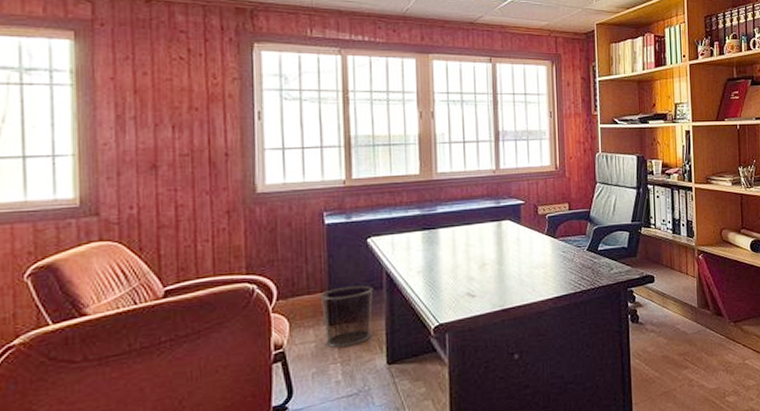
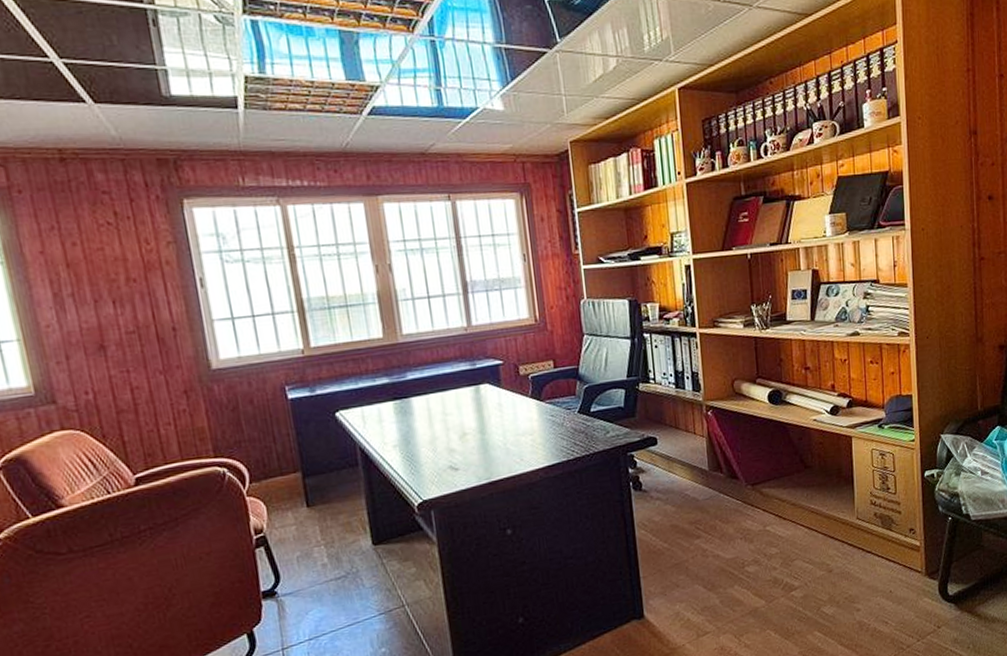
waste bin: present [320,285,374,347] -> none [293,463,353,530]

